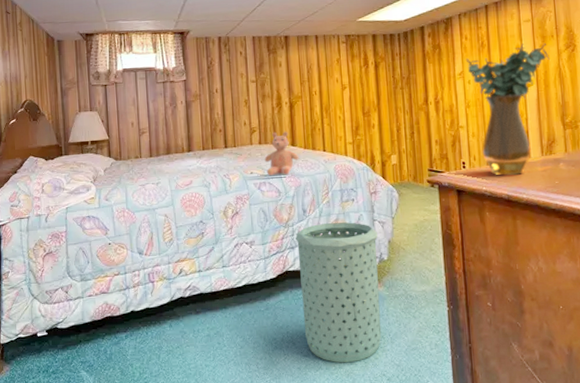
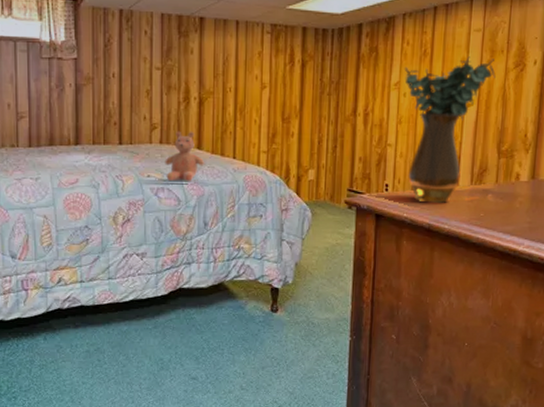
laundry basket: present [295,222,382,363] -> none [193,239,285,388]

